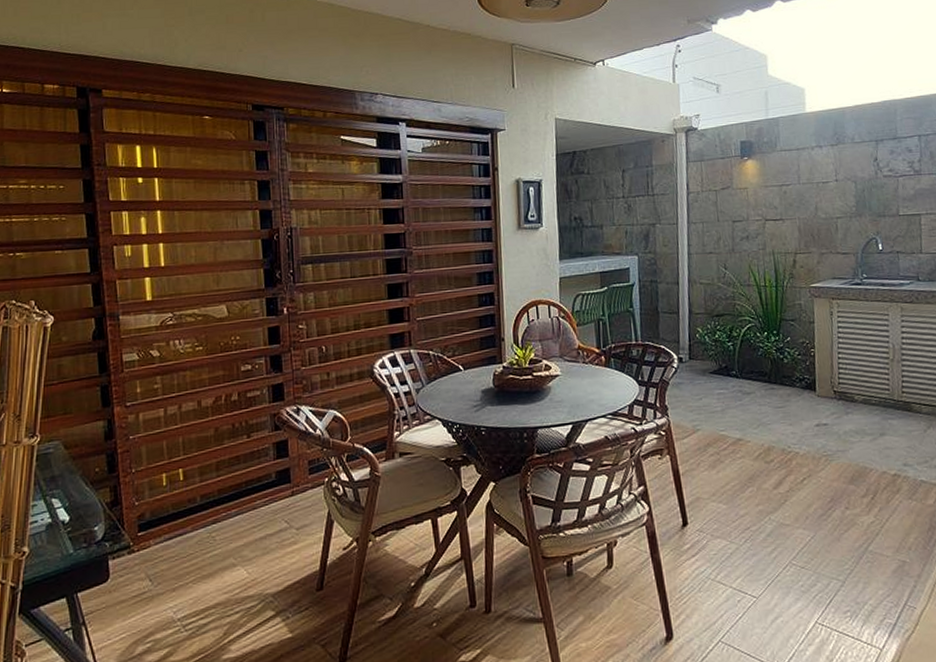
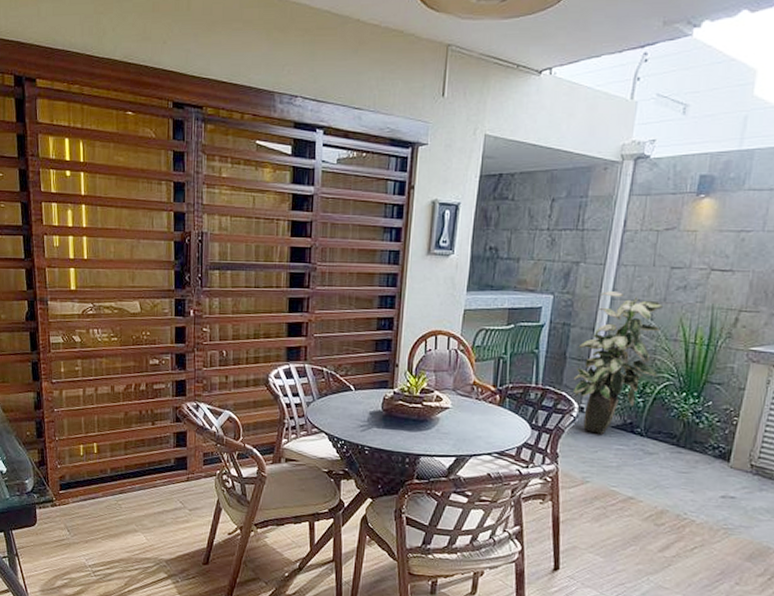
indoor plant: none [667,247,740,382] -> present [573,291,664,435]

